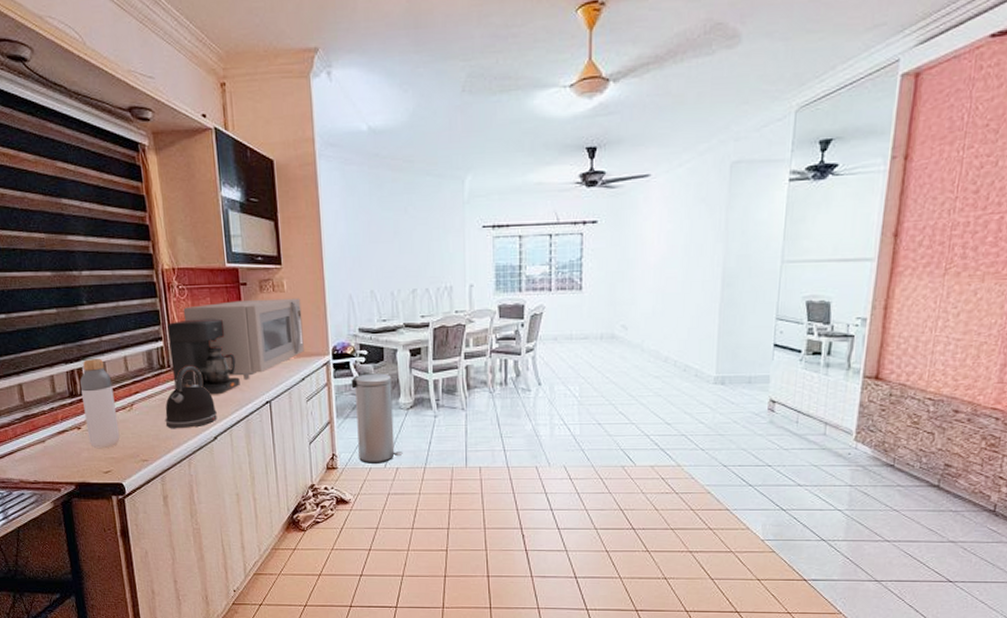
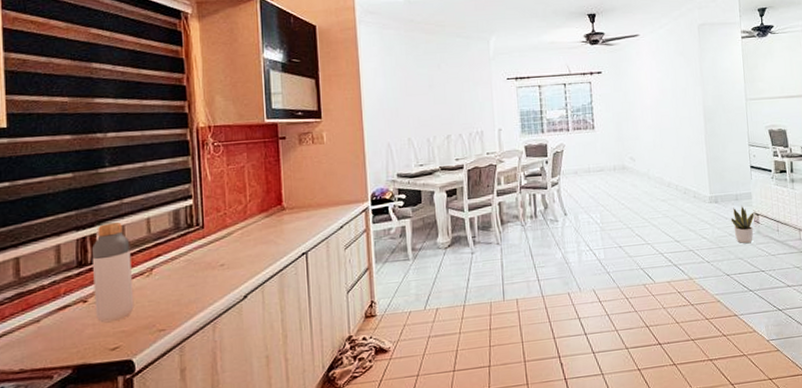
kettle: present [165,365,217,429] -> none [189,222,248,292]
coffee maker: present [167,318,240,395] -> none [199,172,275,251]
microwave: present [183,298,304,380] -> none [217,148,343,233]
pedal bin: present [351,373,403,464] -> none [389,215,442,308]
potted plant: none [738,389,770,434] -> present [730,205,755,244]

